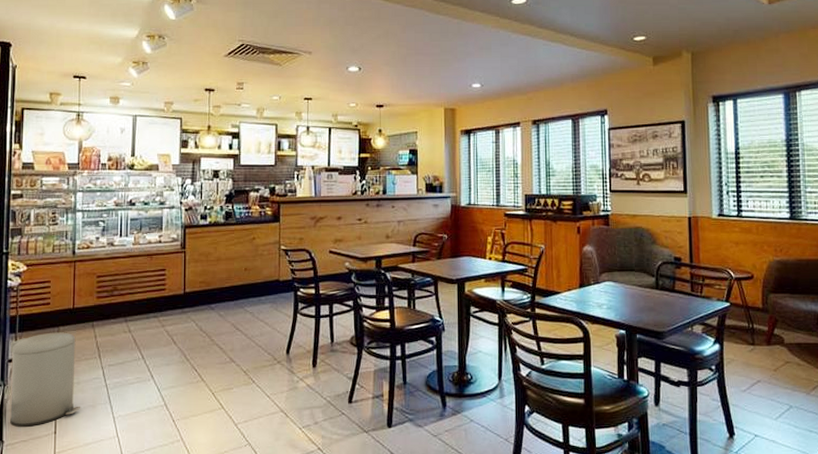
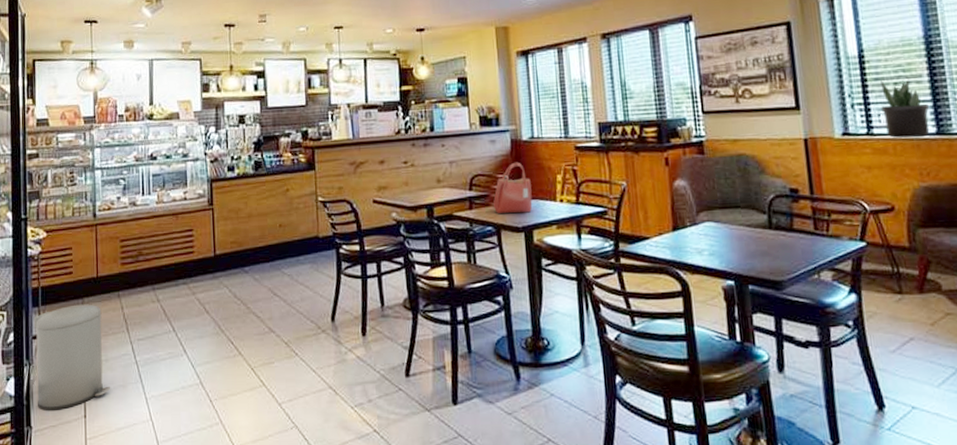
handbag: none [432,224,466,268] -> present [493,162,533,214]
planter: none [749,173,785,221] -> present [881,79,929,139]

